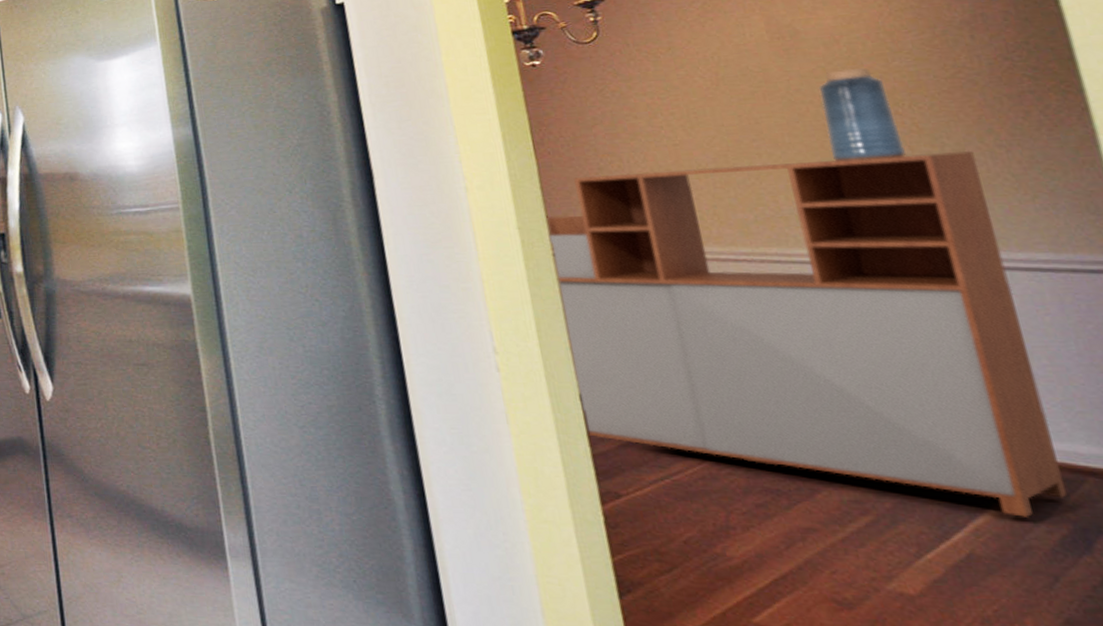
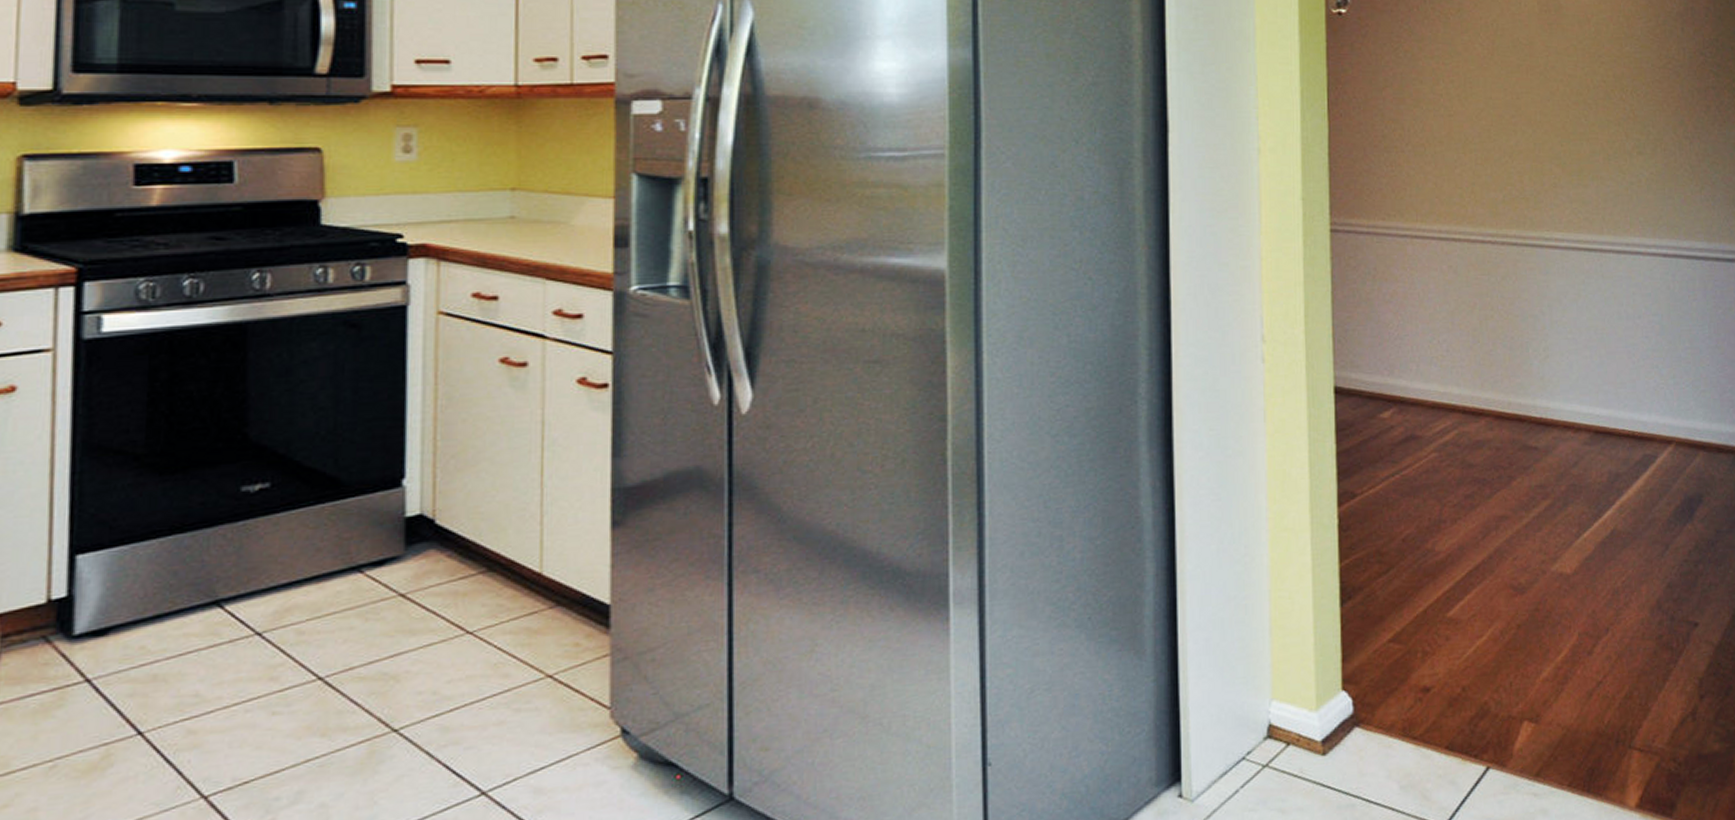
storage cabinet: present [546,150,1068,517] -> none [1329,140,1685,492]
vase: present [818,68,907,162] -> none [1568,50,1623,144]

